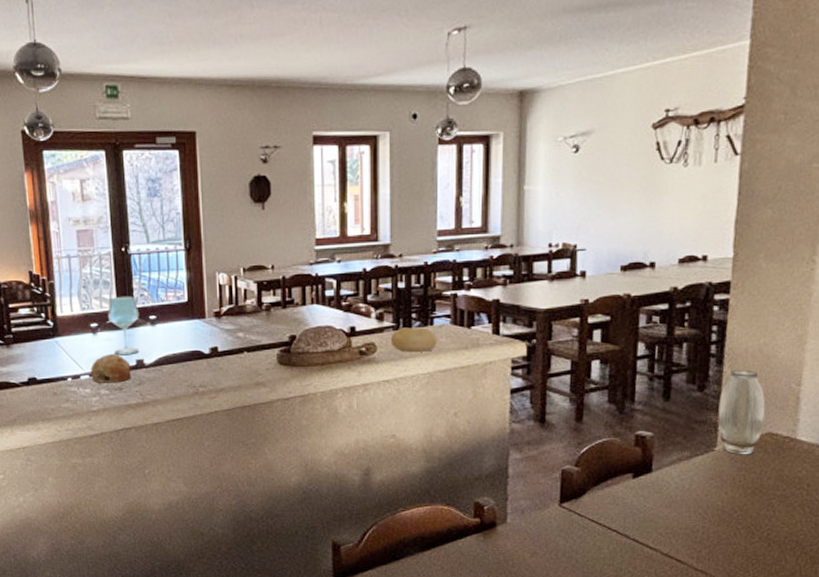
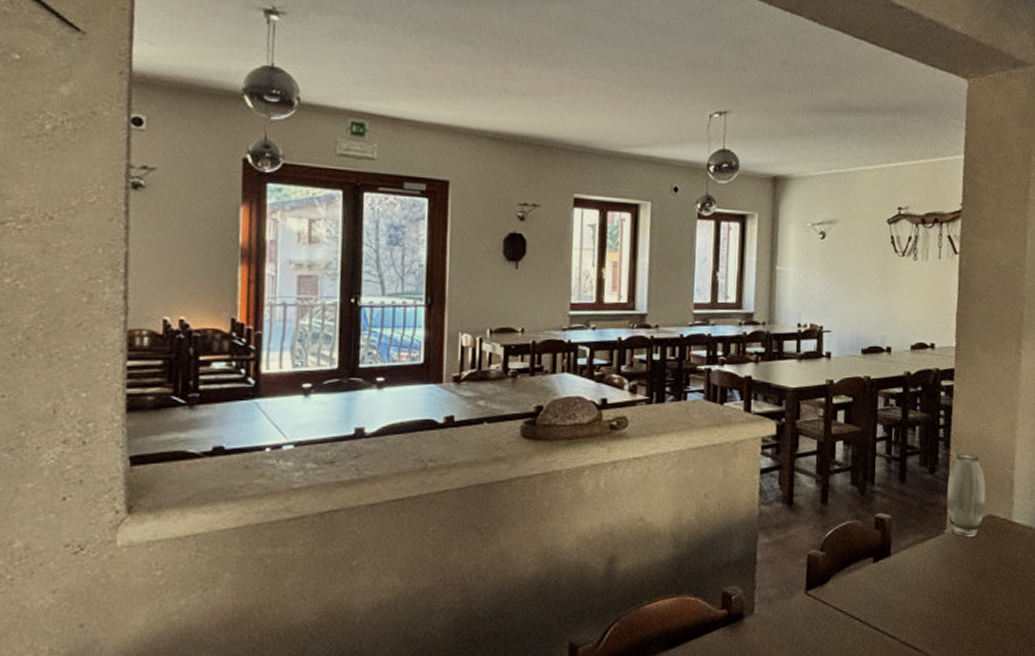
bread roll: present [90,353,131,383] -> none [296,419,348,455]
wine glass: present [107,296,140,356] -> none [324,353,365,423]
bread roll: present [390,327,437,352] -> none [642,401,690,428]

